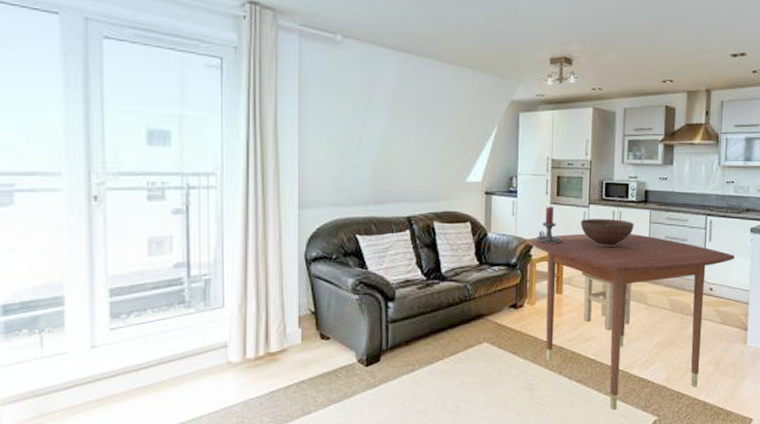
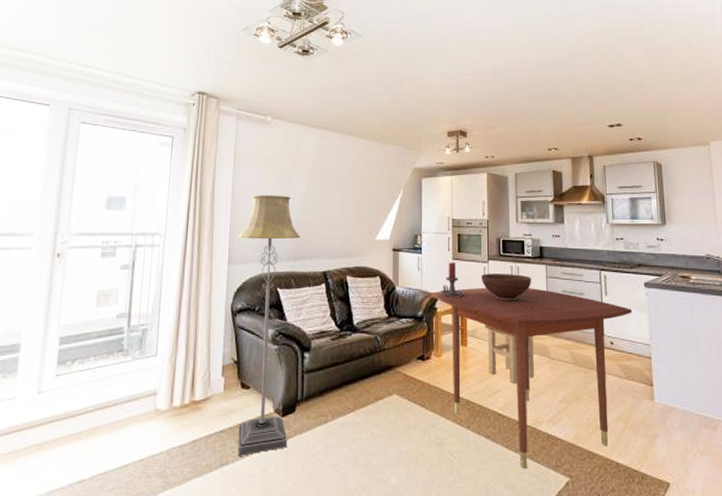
floor lamp: none [308,129,380,405] -> present [237,194,300,456]

